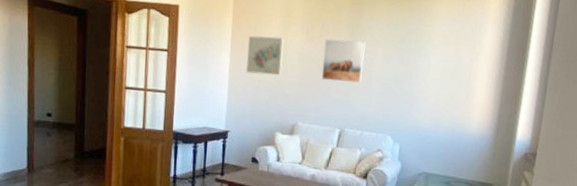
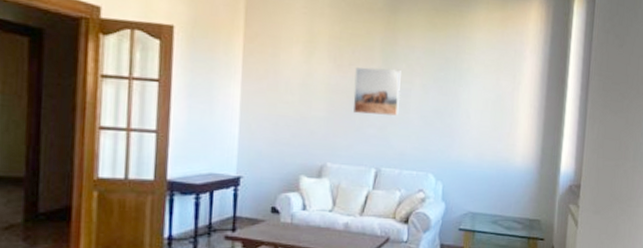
wall art: present [245,35,284,76] -> none [261,63,308,110]

